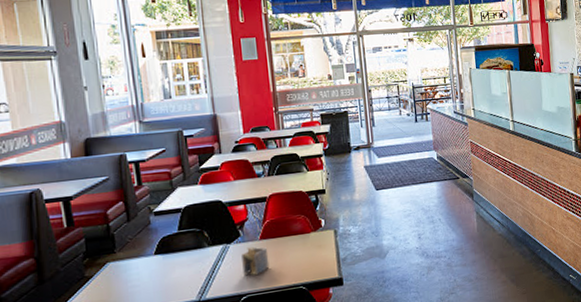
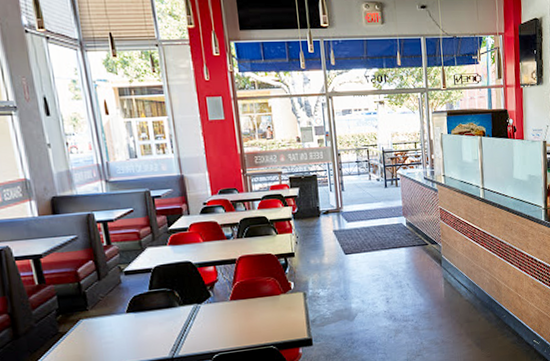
napkin holder: present [241,246,270,276] -> none [212,307,240,335]

